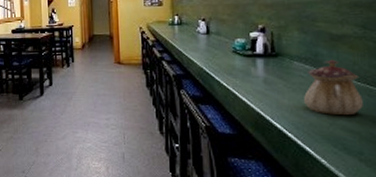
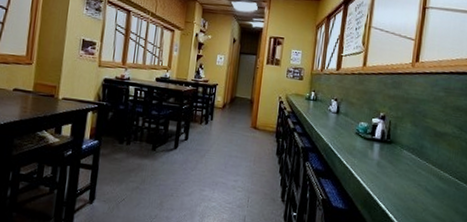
teapot: present [304,59,363,116] -> none [406,152,451,204]

